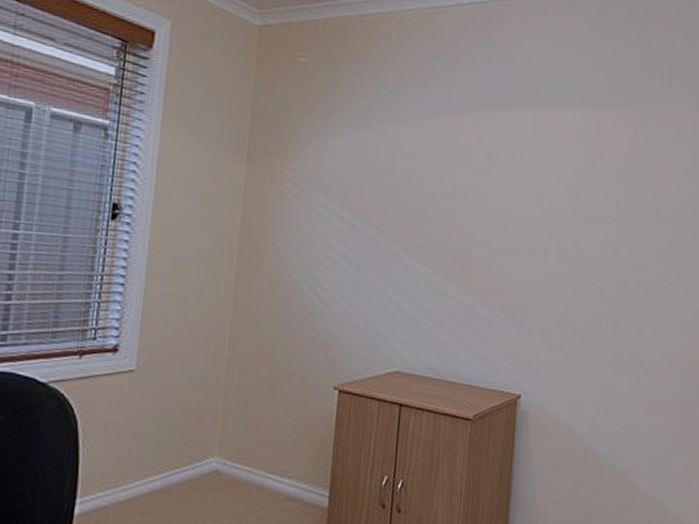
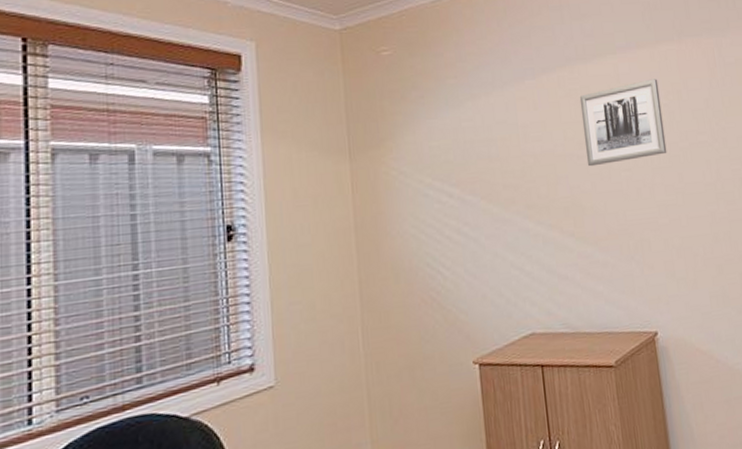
wall art: none [485,141,574,221] -> present [579,79,667,167]

